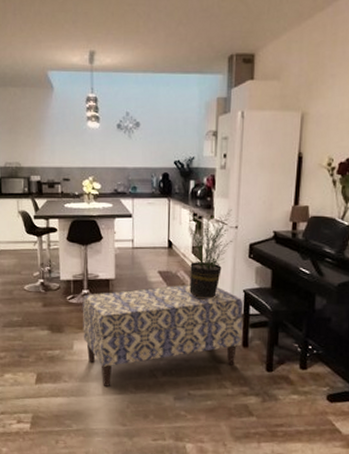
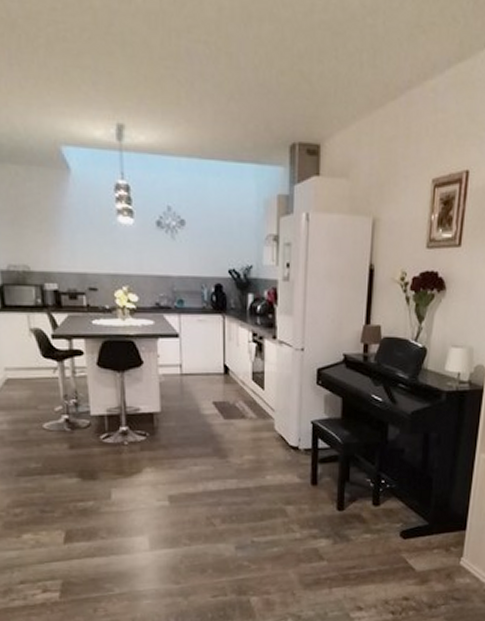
bench: present [82,284,244,386] -> none [120,417,312,540]
potted plant: present [188,207,233,298] -> none [246,325,299,432]

